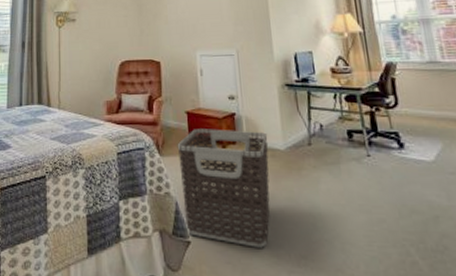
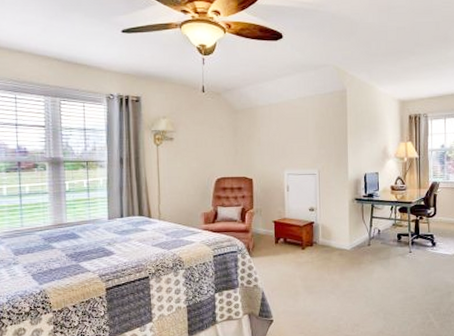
clothes hamper: present [177,129,270,248] -> none [265,234,338,321]

